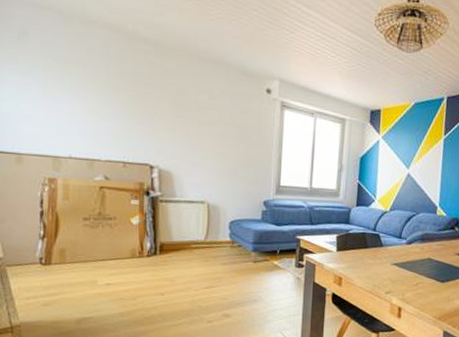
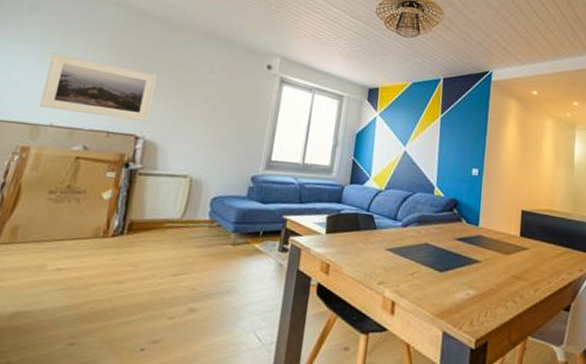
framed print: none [53,83,160,151] -> present [39,52,157,121]

